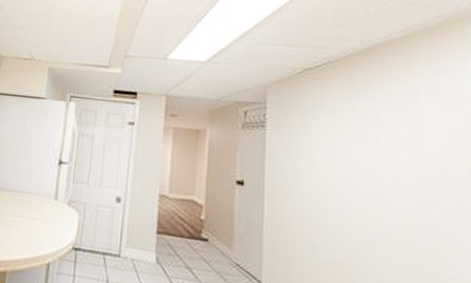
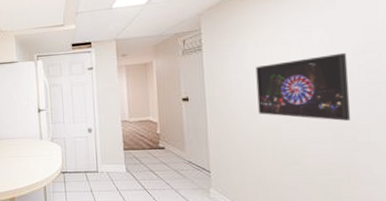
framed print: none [326,158,437,247] -> present [255,52,351,121]

